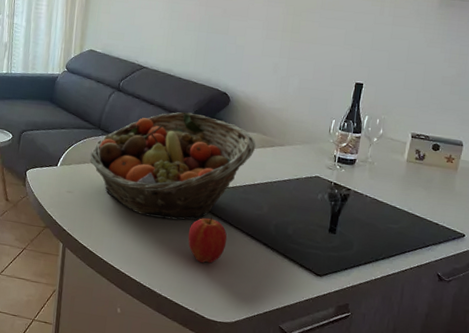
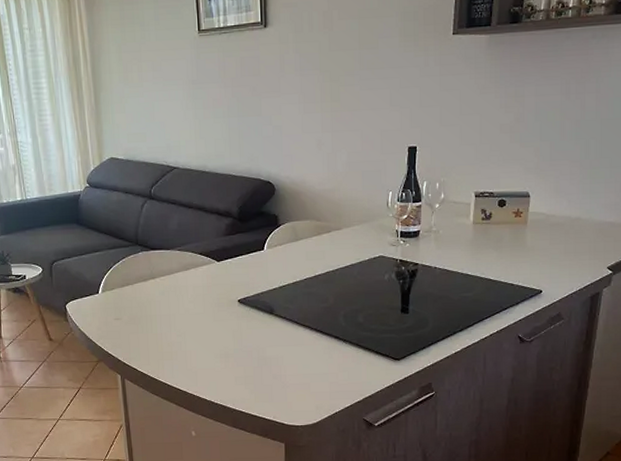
fruit basket: present [89,112,256,221] -> none [132,210,311,330]
apple: present [188,217,227,263] -> none [253,319,296,369]

